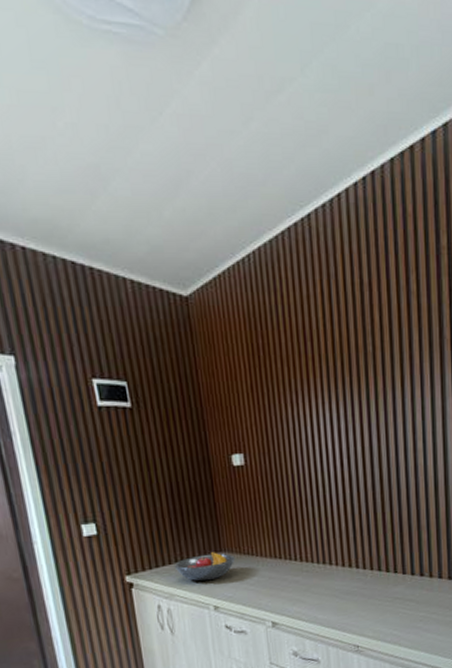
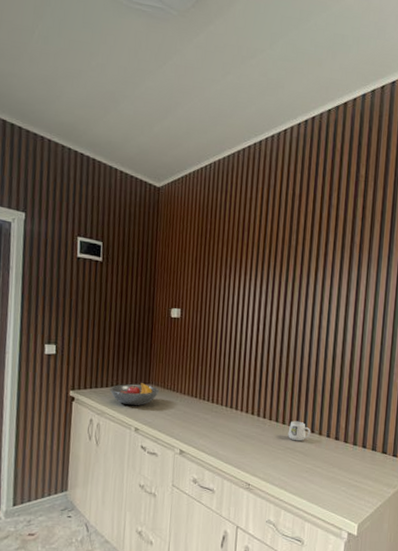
mug: none [394,565,420,589] -> present [288,421,311,442]

